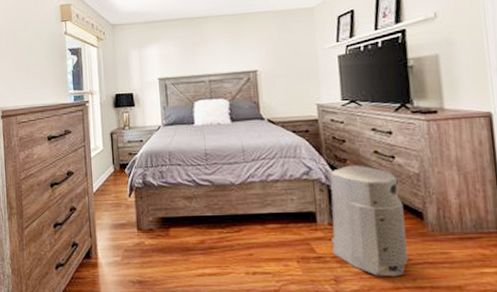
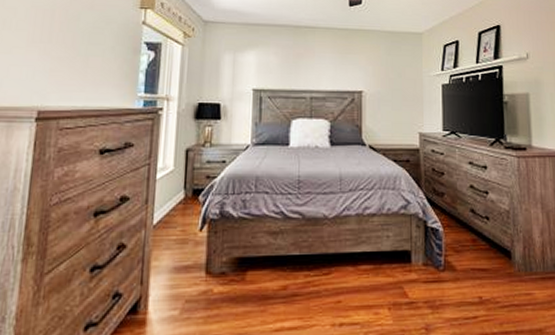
air purifier: present [330,165,408,277] -> none [424,199,496,323]

